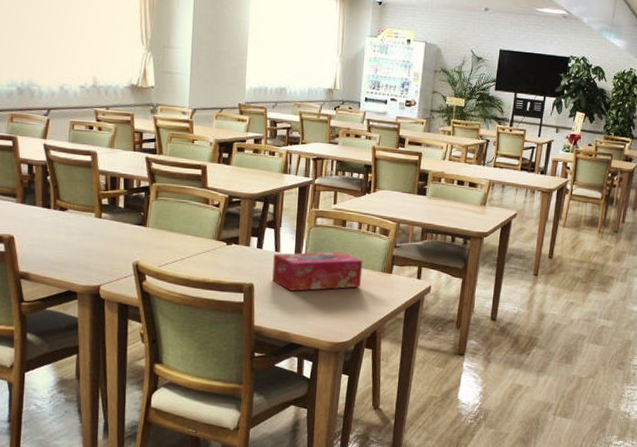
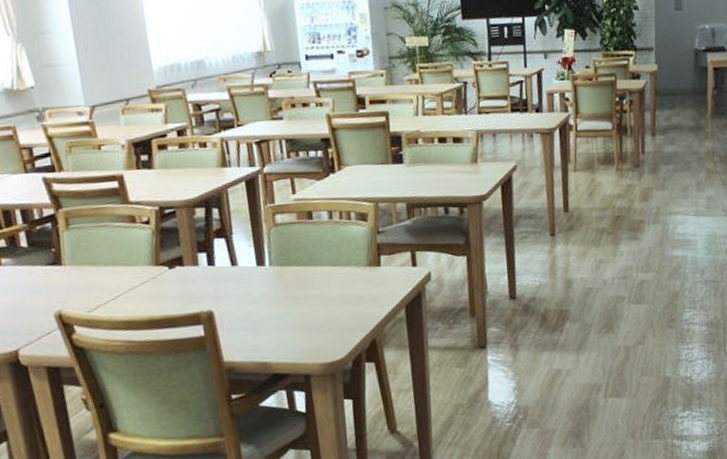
tissue box: present [272,251,363,291] -> none [230,250,345,311]

